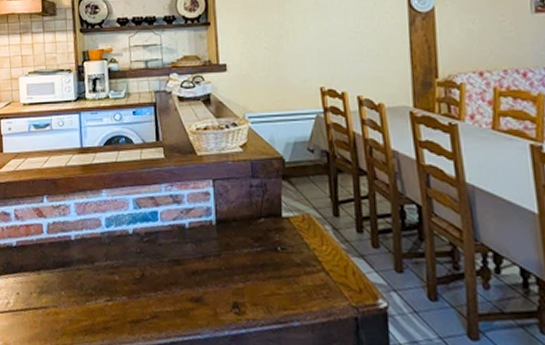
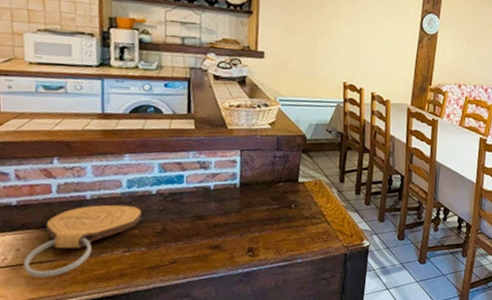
cutting board: none [22,246,120,327] -> present [23,205,142,278]

